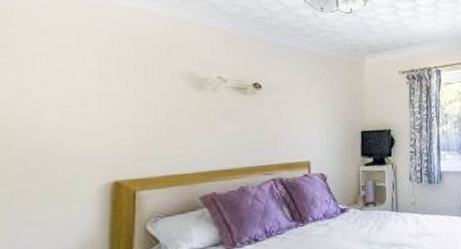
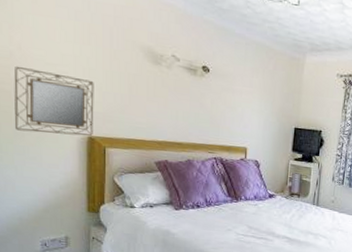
home mirror: none [12,114,123,191] -> present [14,65,94,136]

